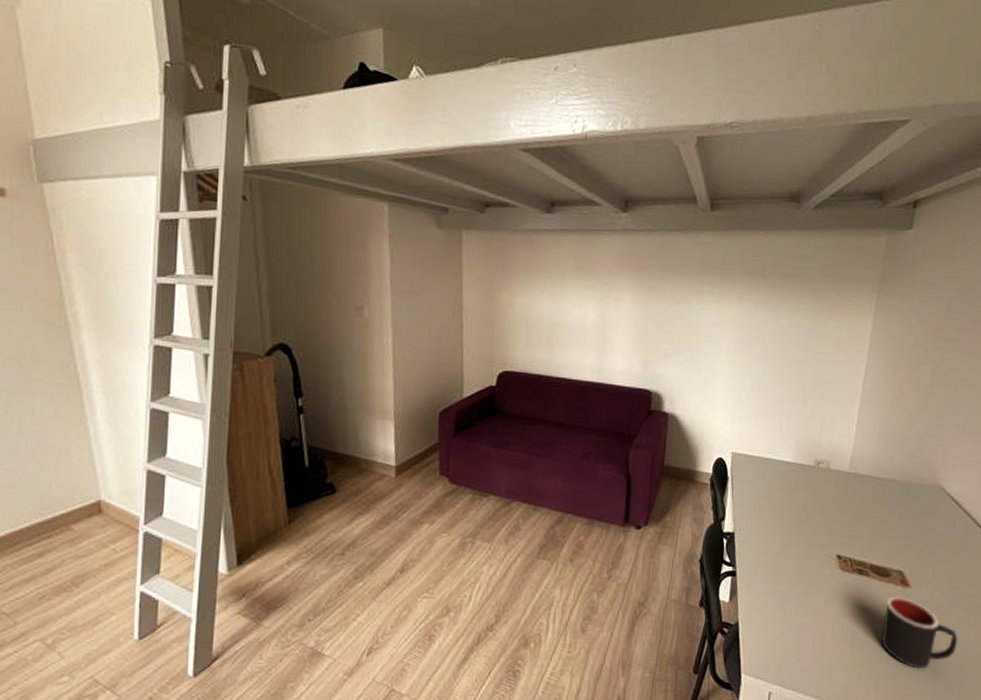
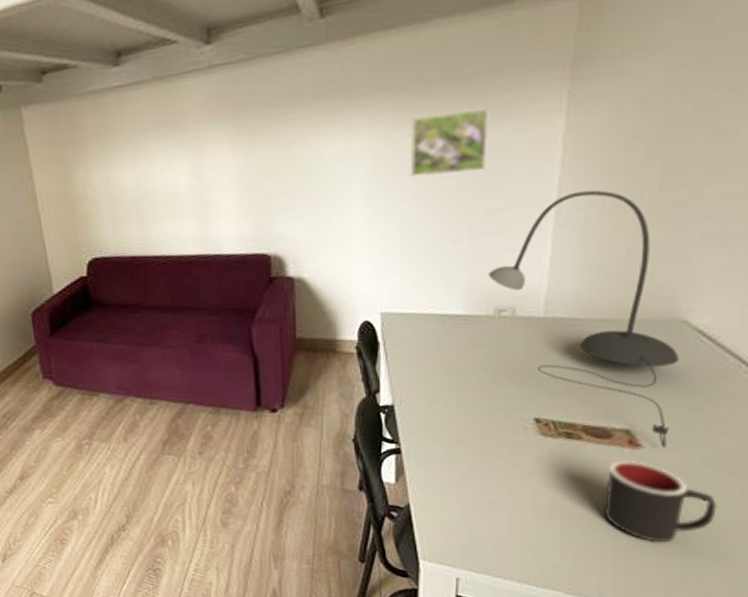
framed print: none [763,299,823,350] -> present [409,107,489,177]
desk lamp: none [812,377,937,588] -> present [488,190,679,448]

